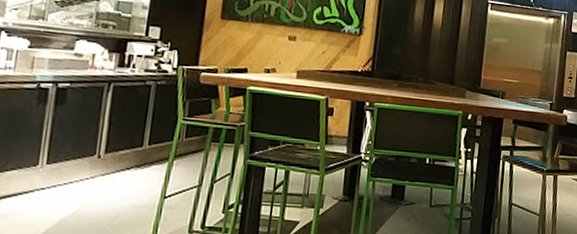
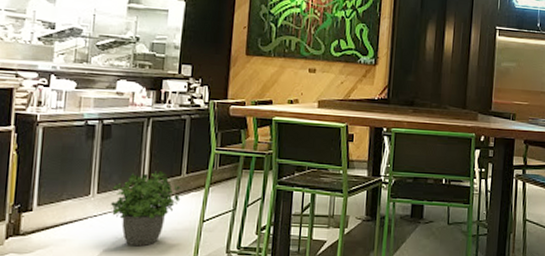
potted plant: none [61,141,141,224] -> present [111,171,181,247]

